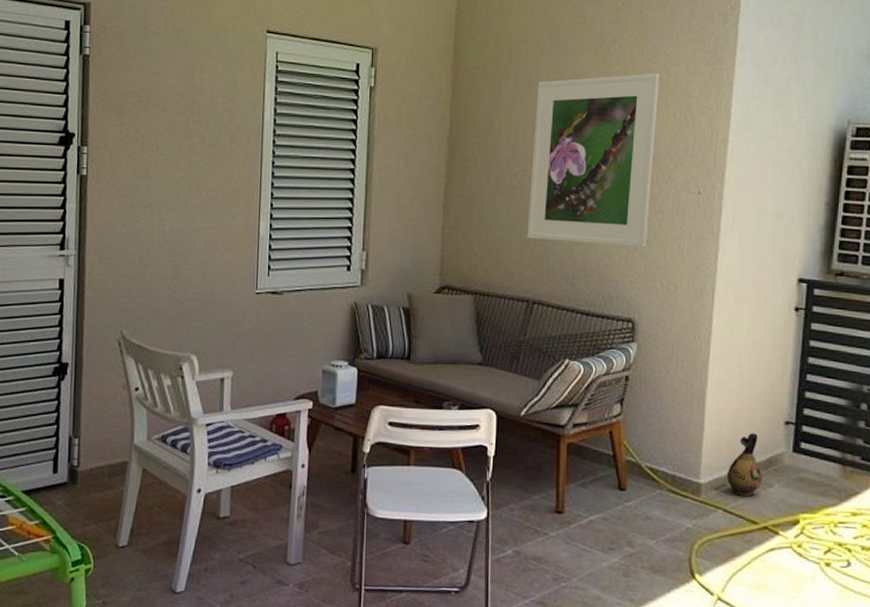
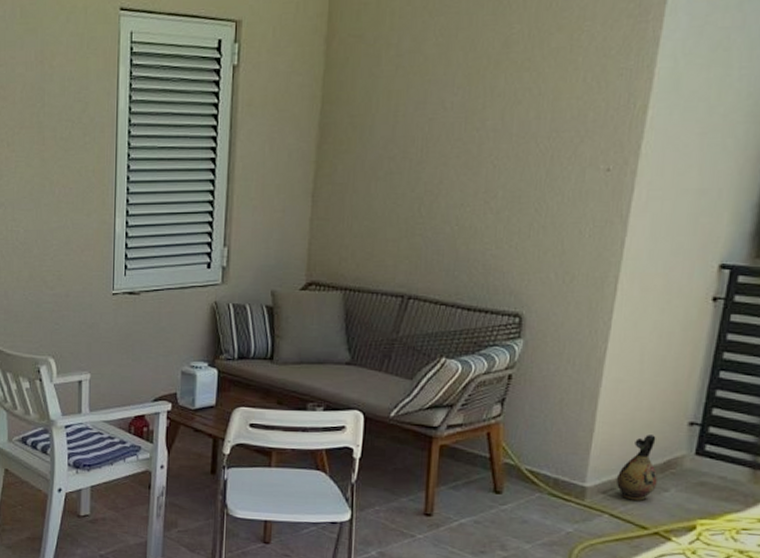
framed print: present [527,74,659,248] -> none [404,31,570,234]

